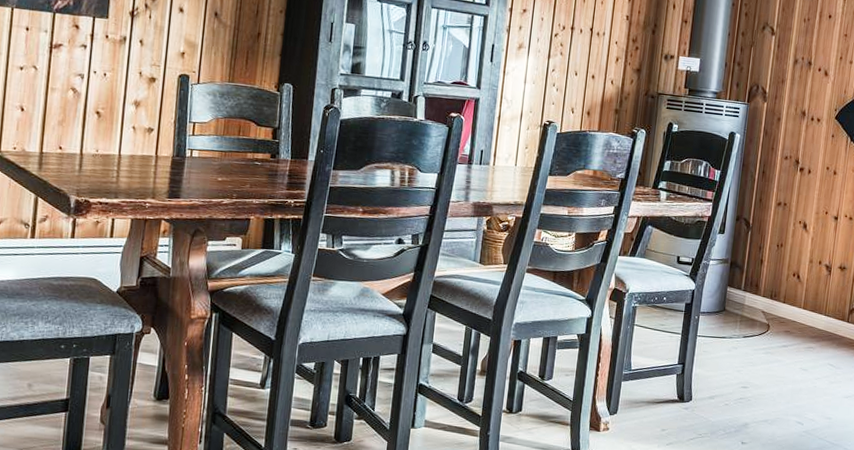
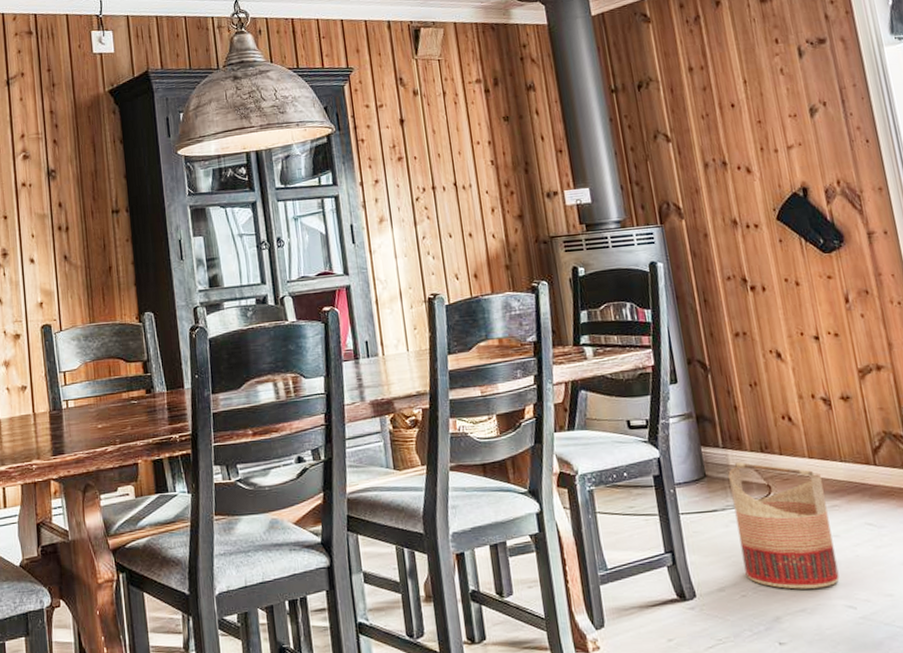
basket: none [732,304,808,407] -> present [728,462,840,590]

